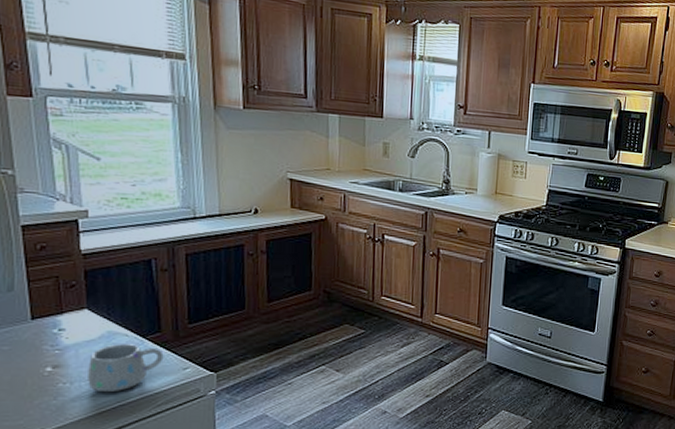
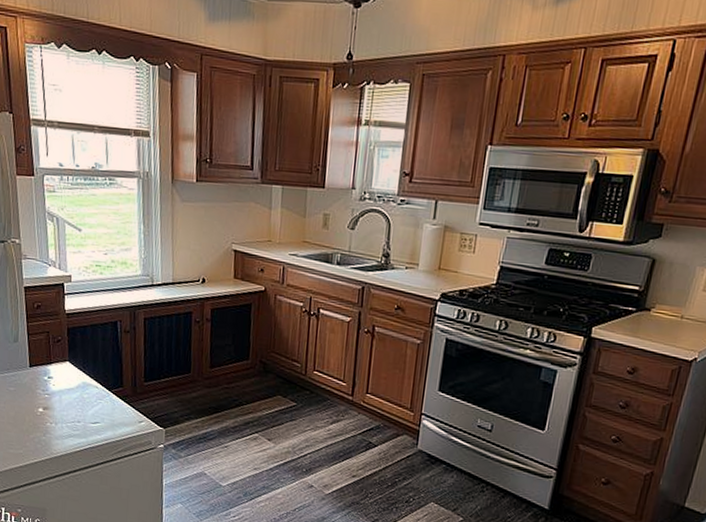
mug: present [88,344,164,393] -> none [67,394,124,436]

